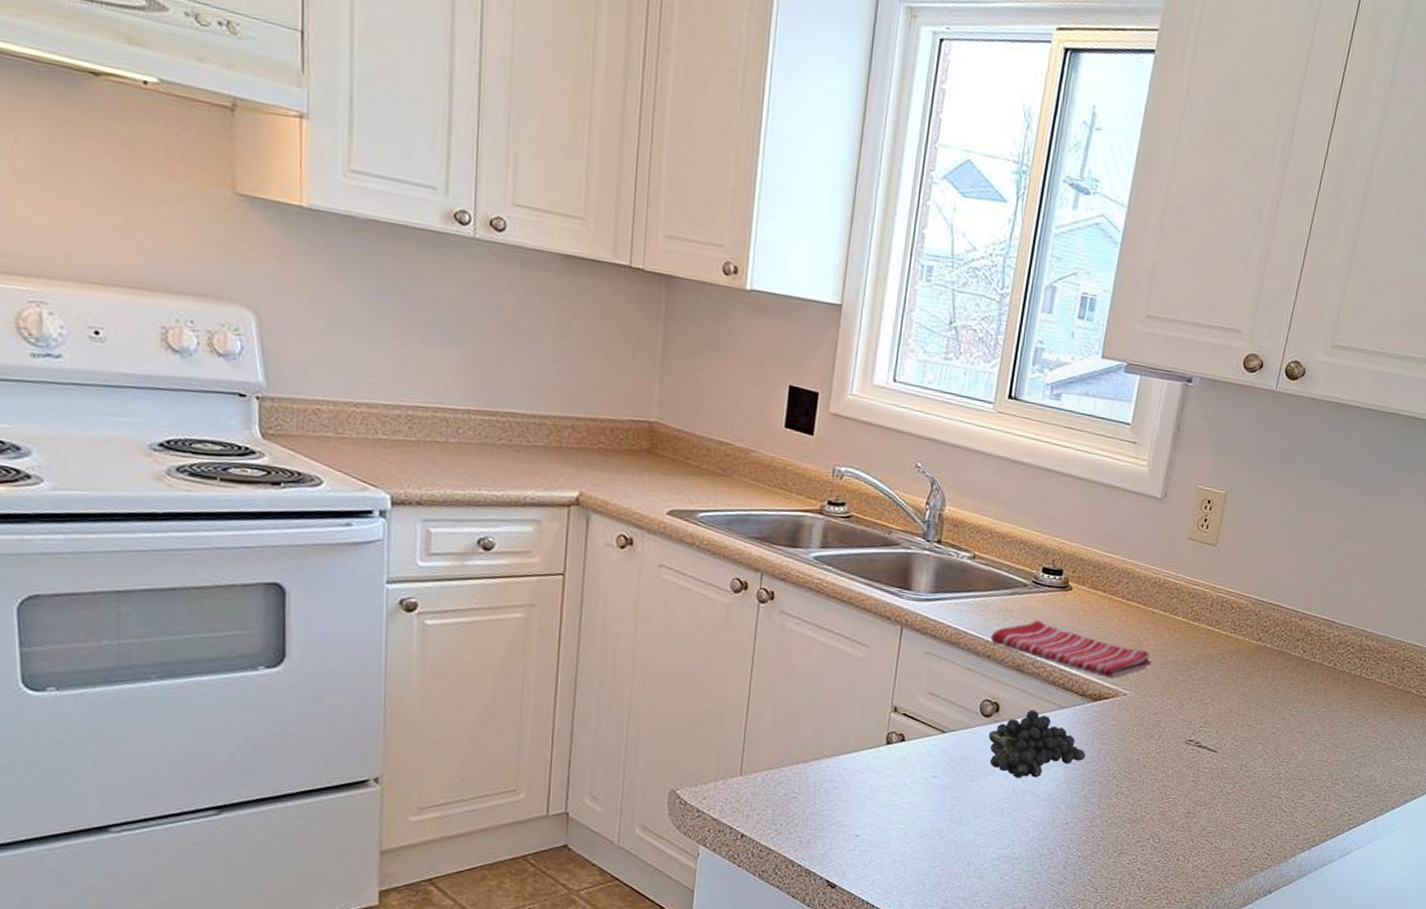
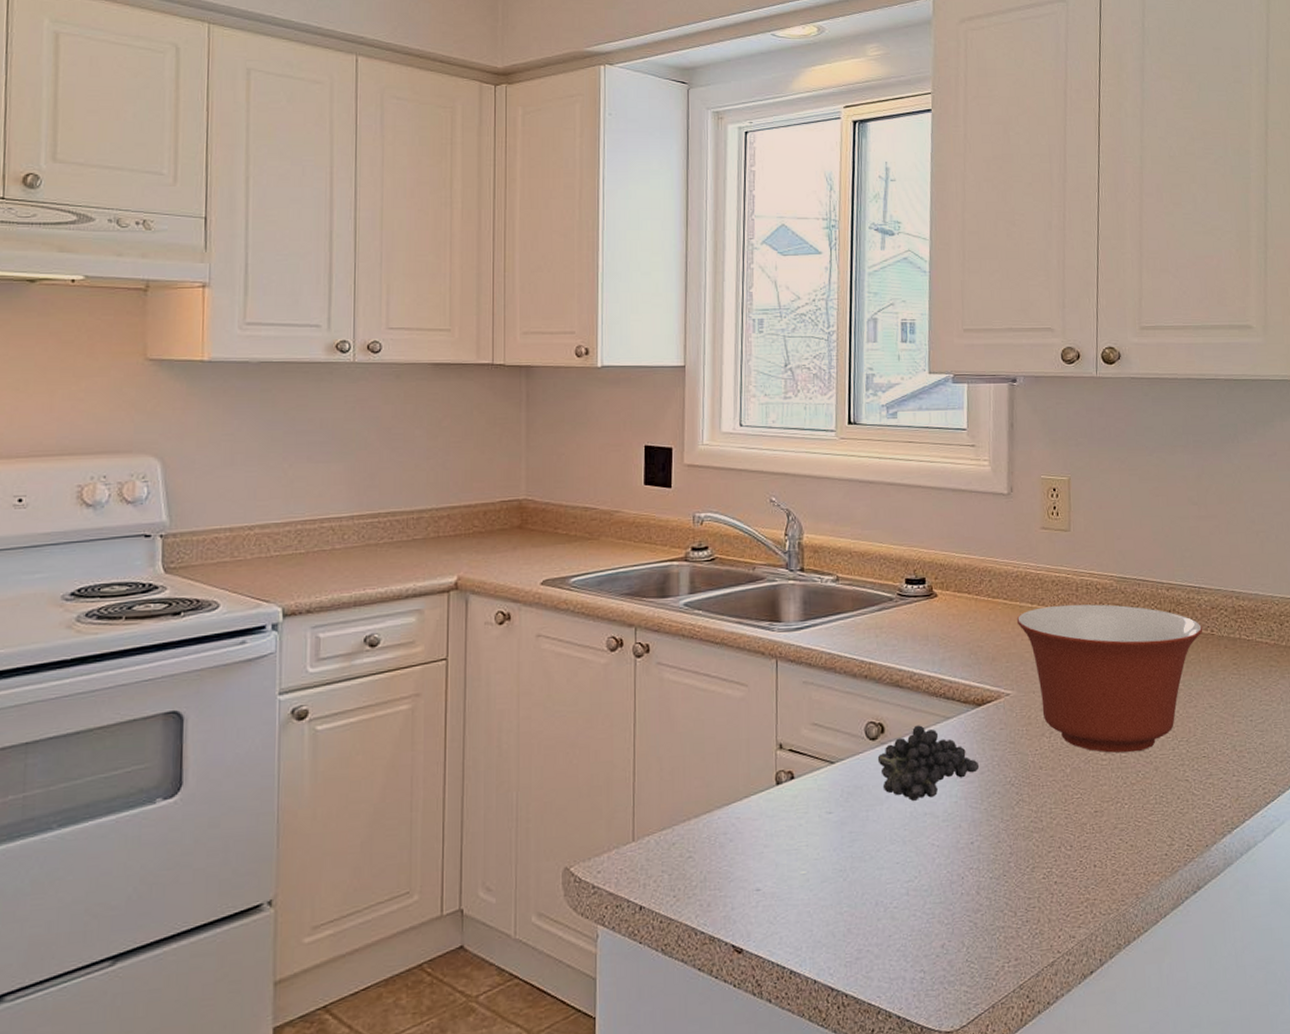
dish towel: present [990,619,1152,678] -> none [865,631,1029,680]
mixing bowl: none [1146,616,1327,765] -> present [1016,604,1203,753]

